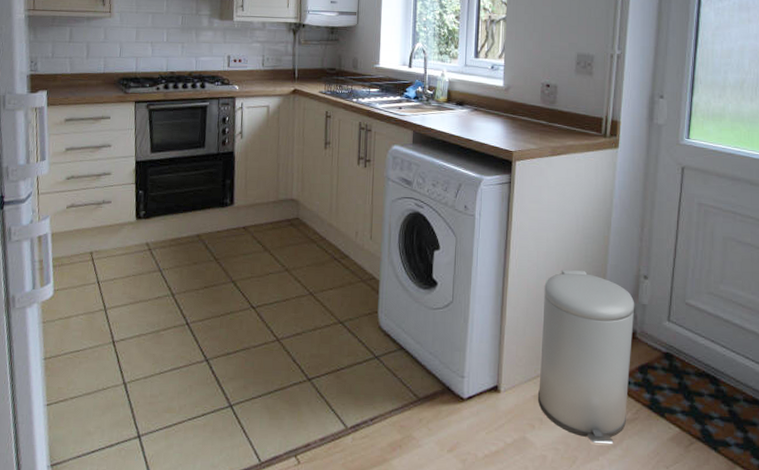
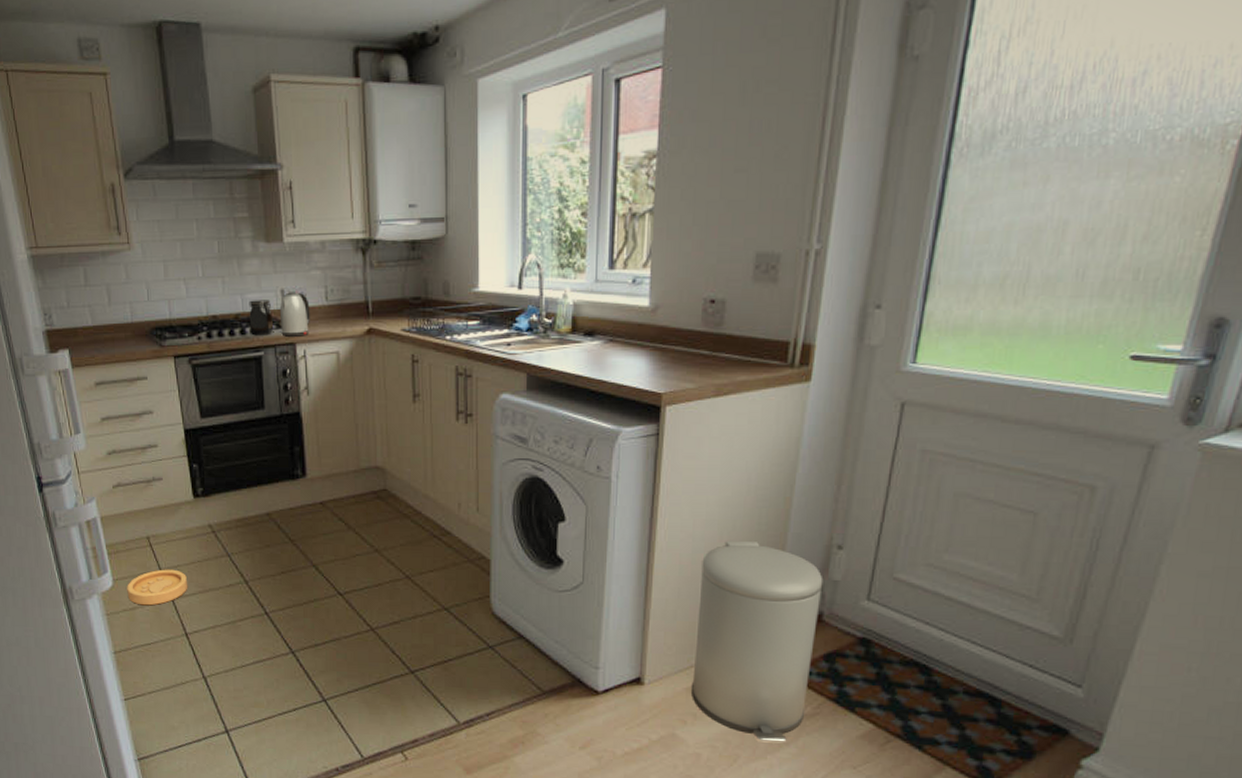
pet bowl: none [65,281,122,315] -> present [127,569,188,606]
jar: none [200,62,220,90] -> present [249,300,274,336]
kettle: none [224,58,249,92] -> present [279,292,310,337]

